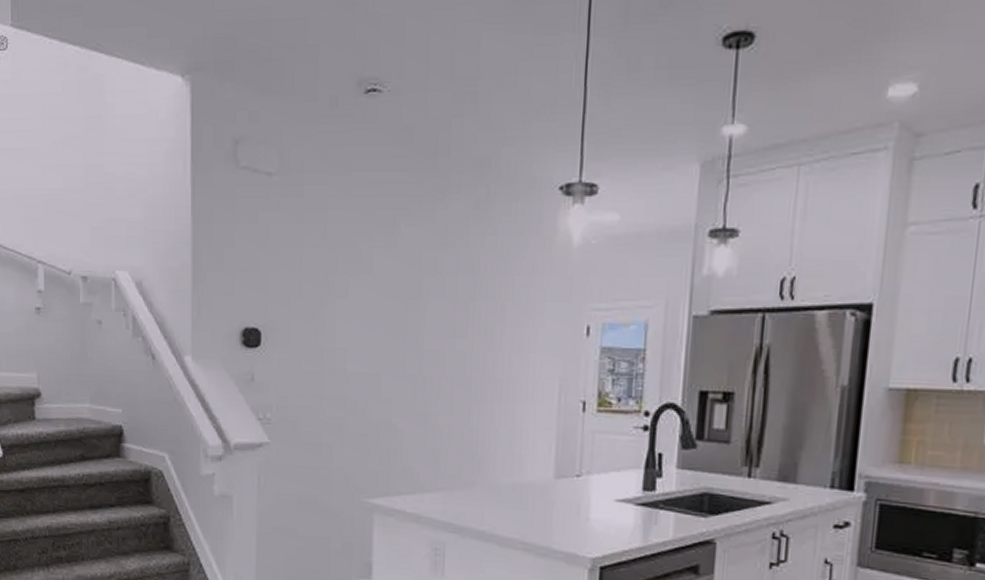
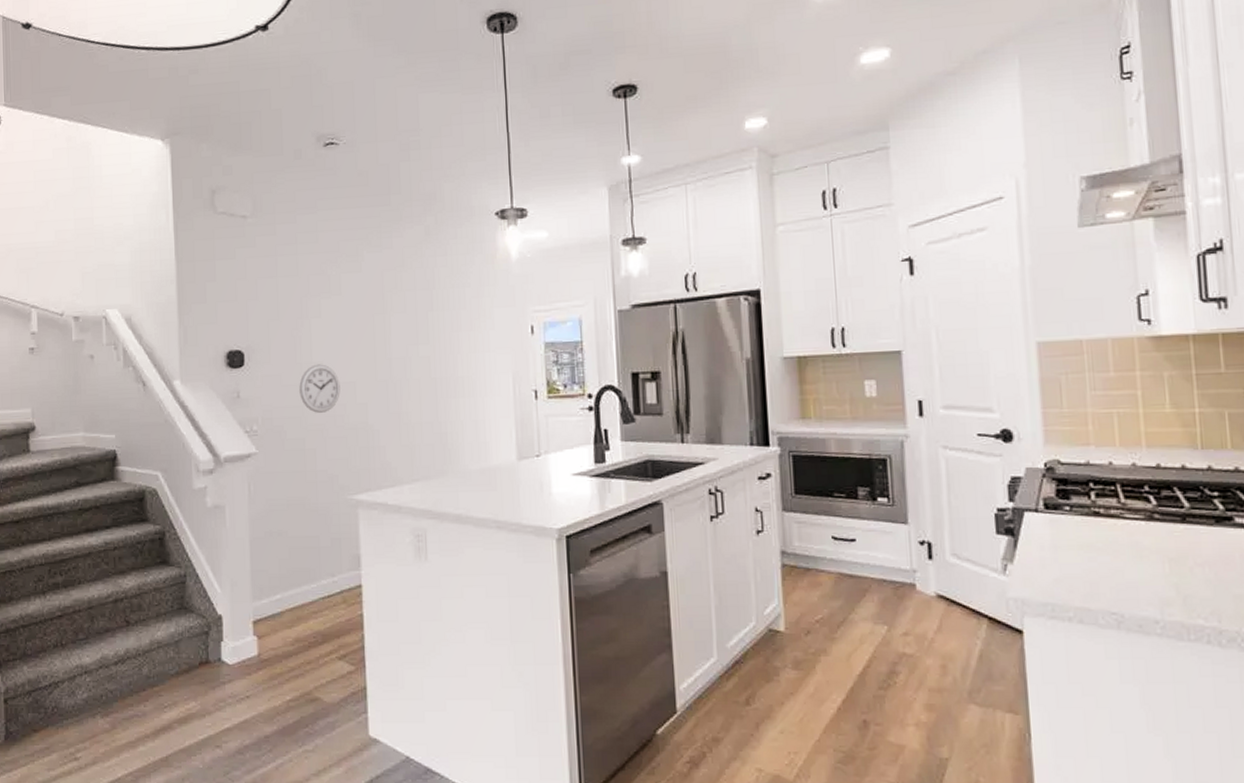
wall clock: none [319,351,364,406] -> present [299,364,340,413]

